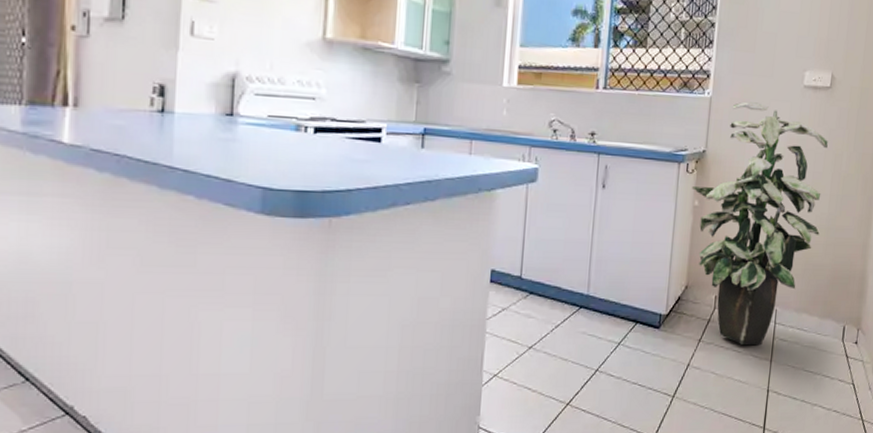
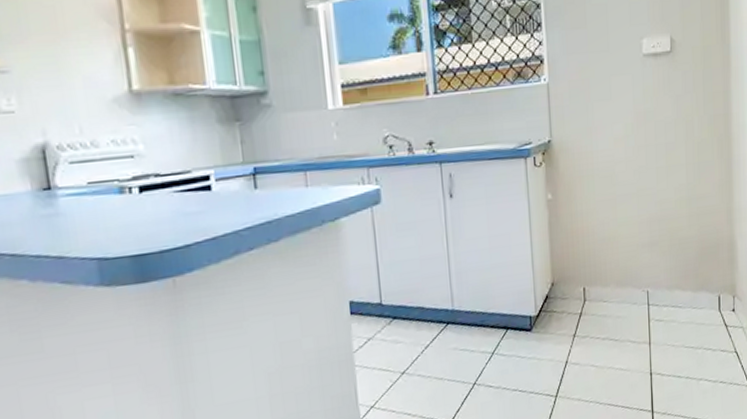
indoor plant: present [691,102,828,346] -> none [542,80,681,333]

